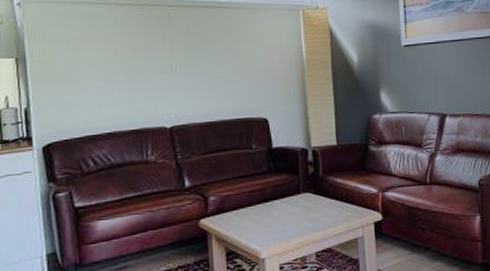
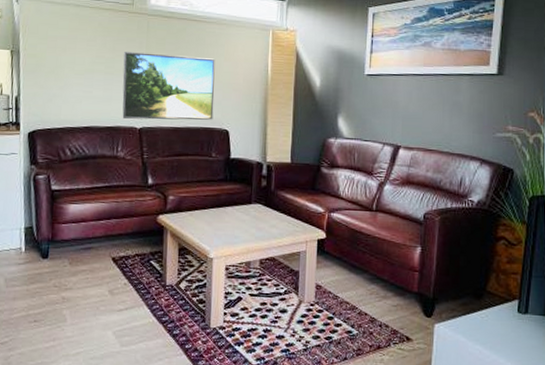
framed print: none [144,45,250,119] -> present [122,52,215,120]

